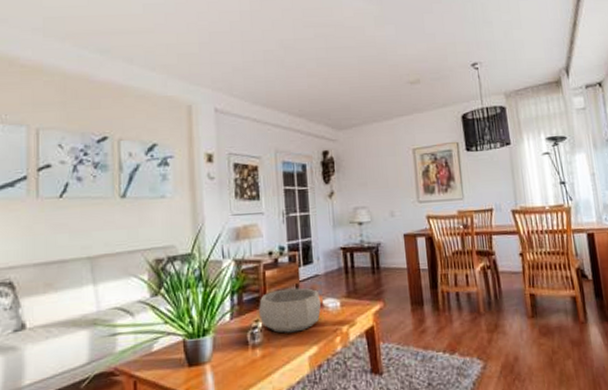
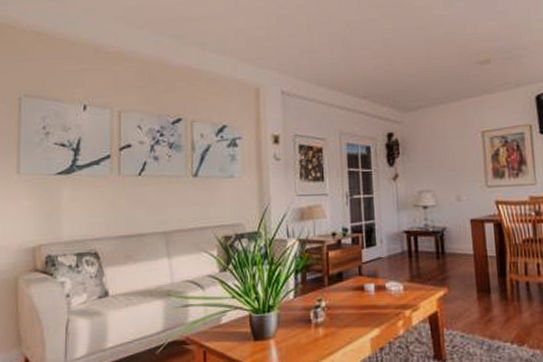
decorative bowl: present [259,288,321,333] -> none [322,269,383,314]

